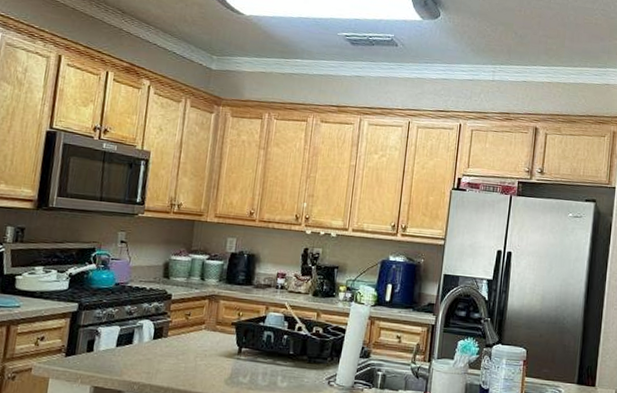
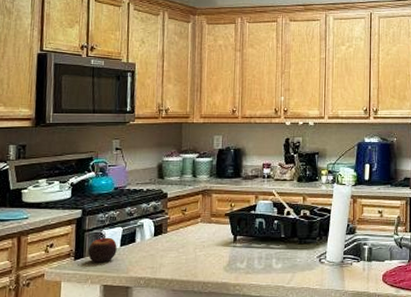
apple: none [80,334,113,363] -> present [87,236,117,263]

